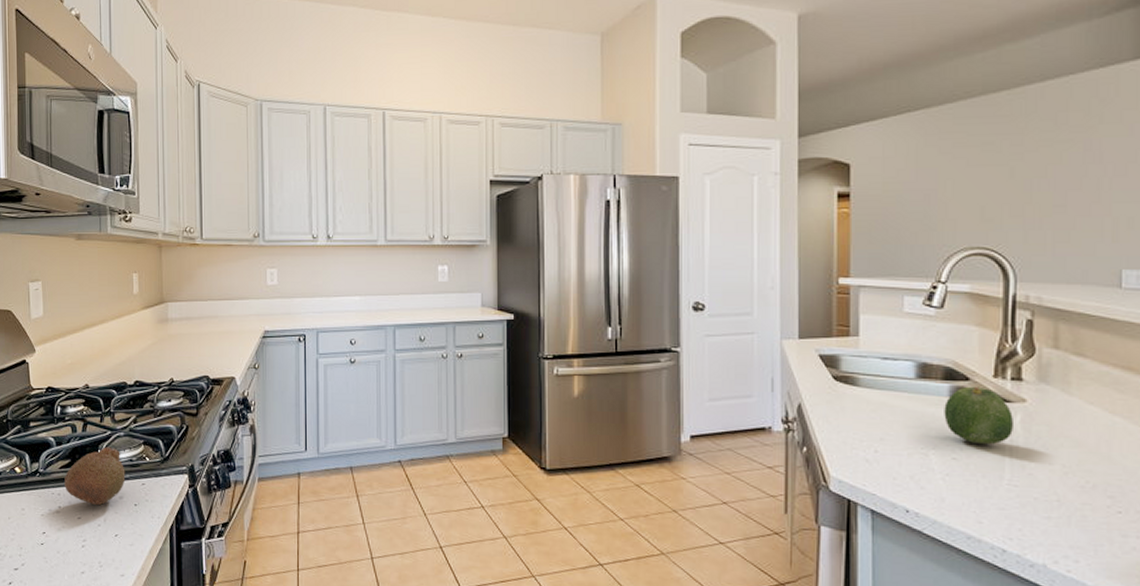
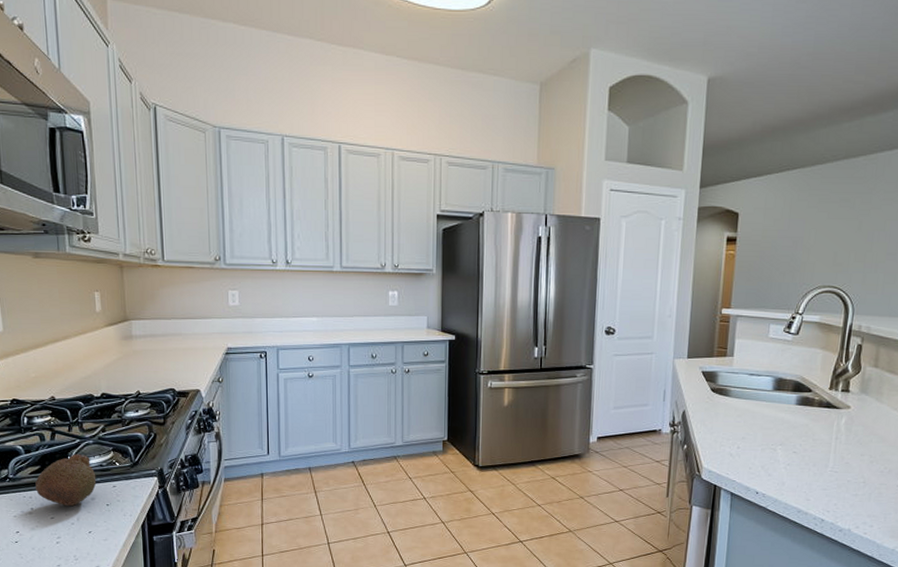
fruit: present [944,386,1013,445] -> none [790,396,840,442]

